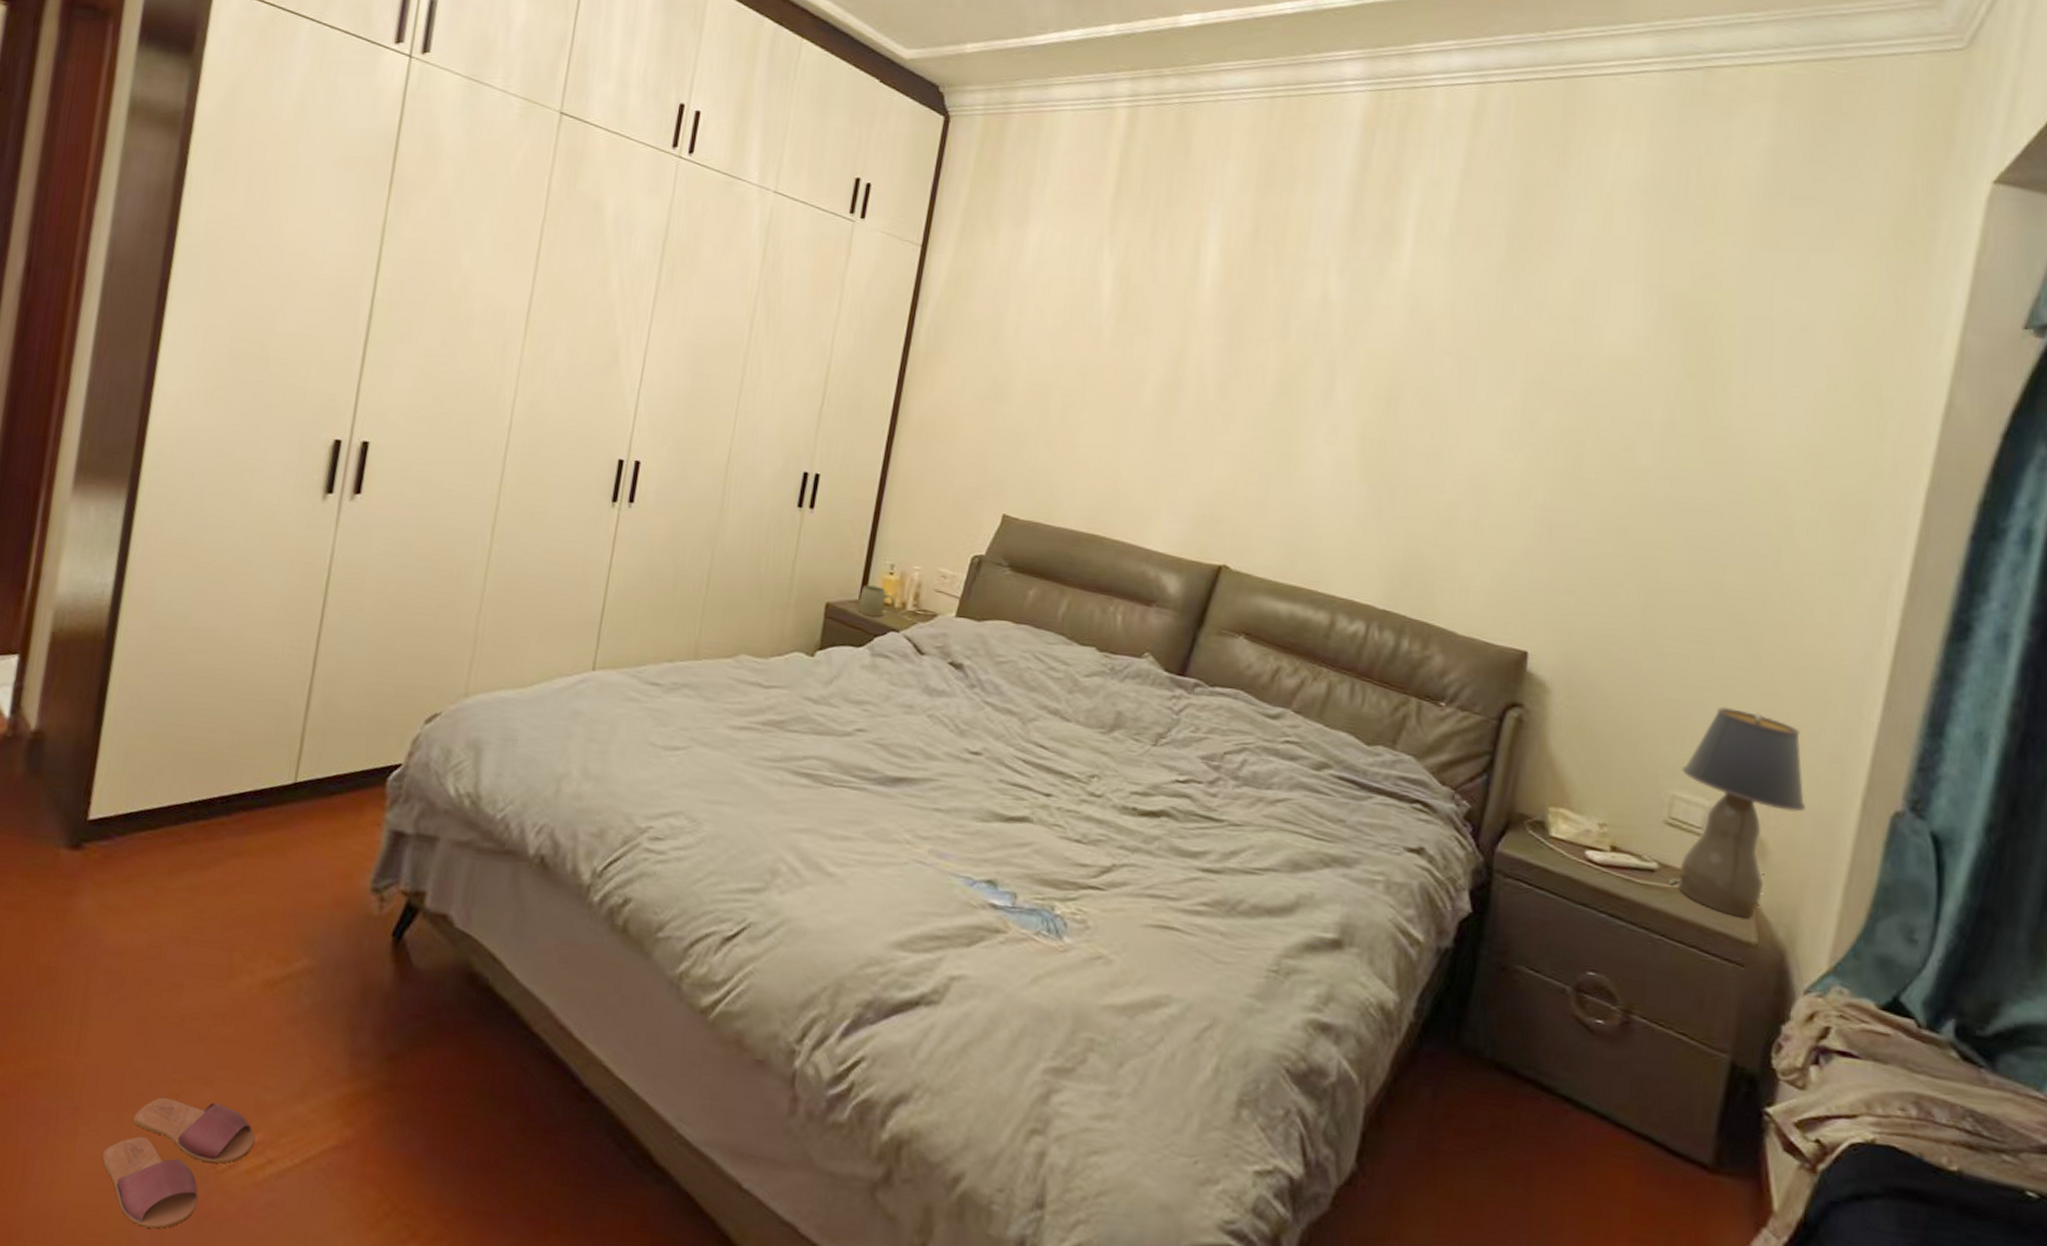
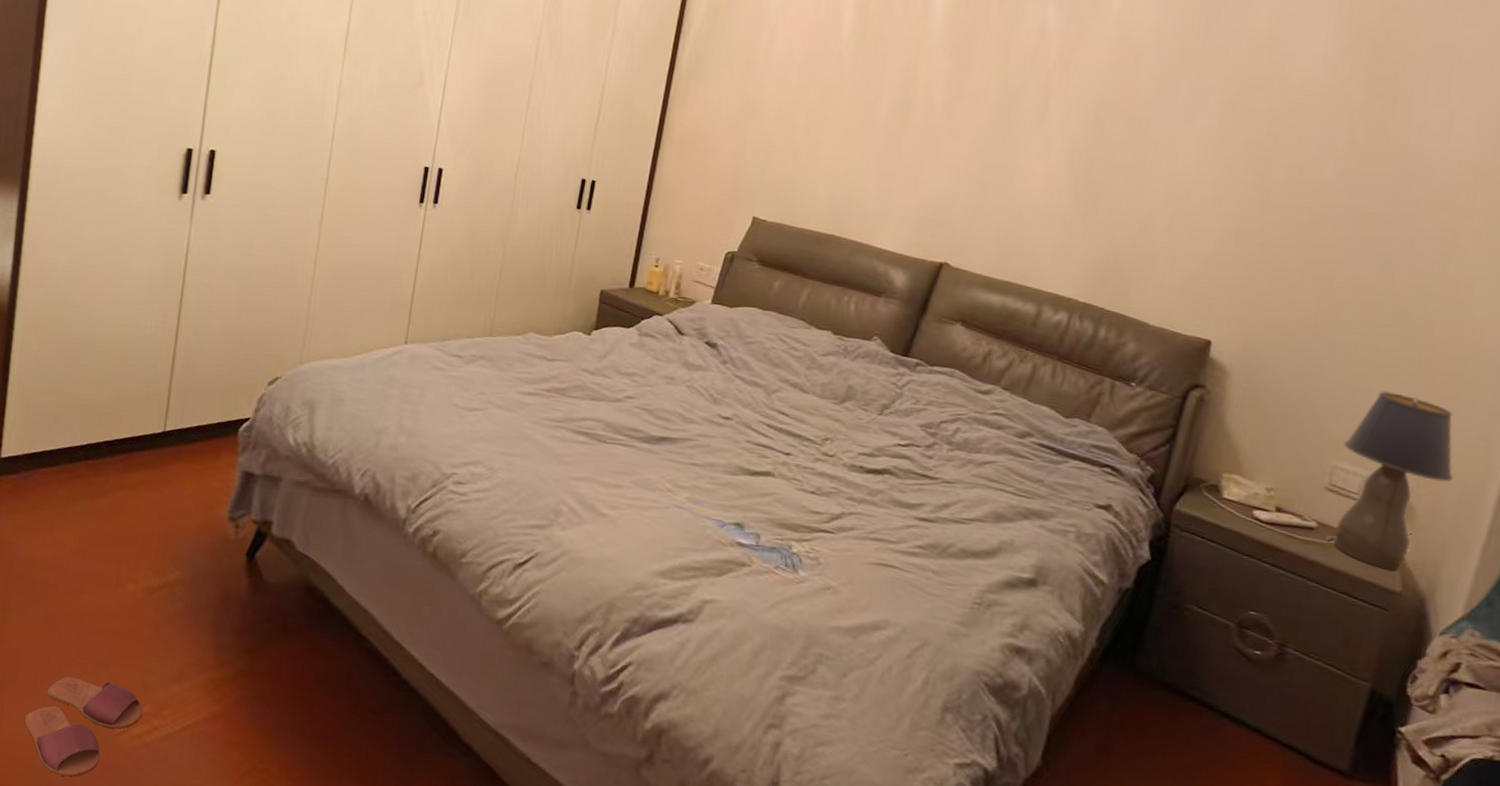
mug: present [858,585,895,617] -> none [628,275,659,303]

